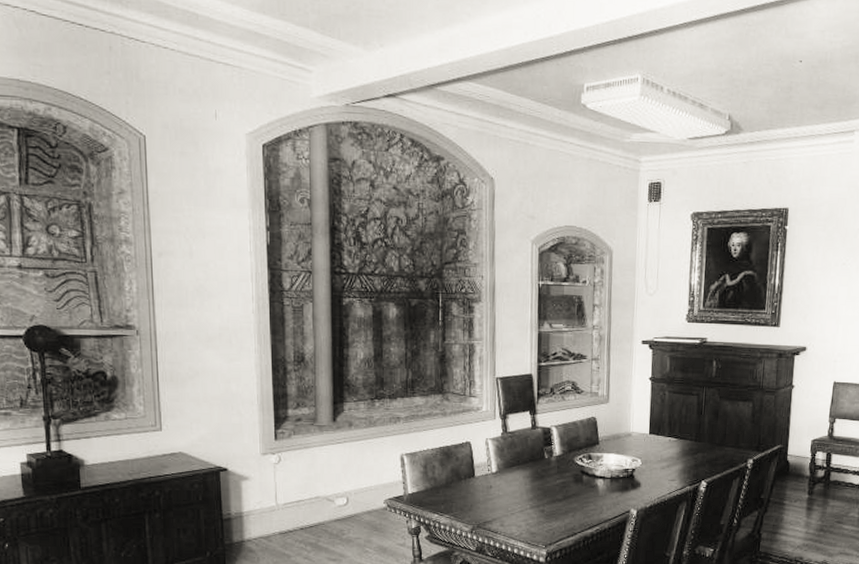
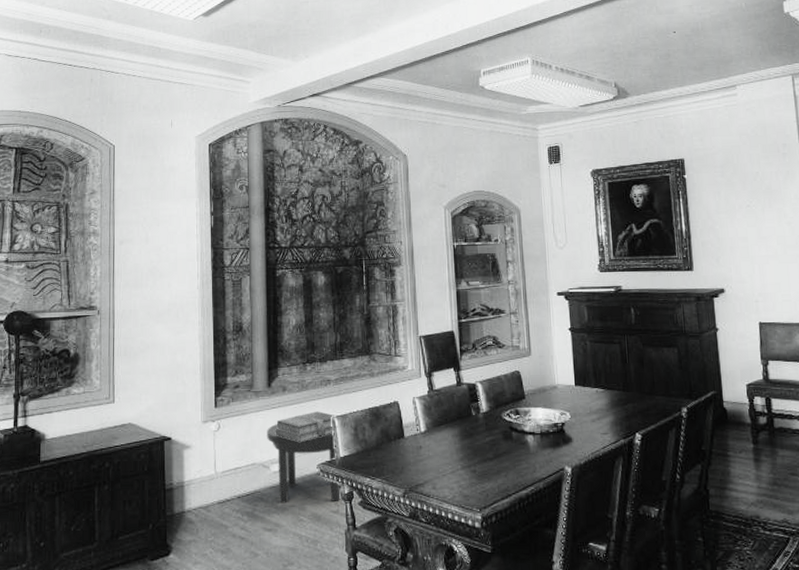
side table: none [331,459,408,536] -> present [267,424,340,504]
stack of books: none [340,448,405,477] -> present [275,411,335,442]

